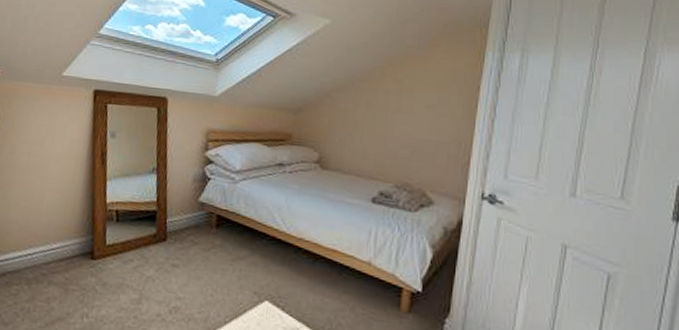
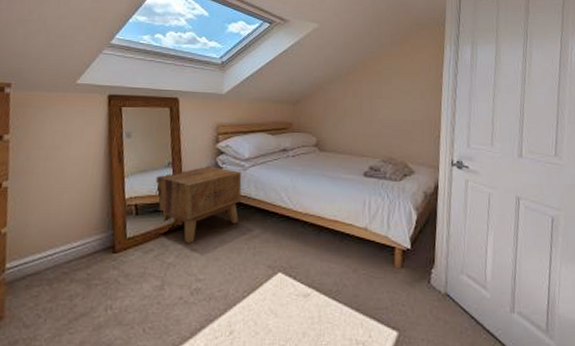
side table: none [137,176,232,258] -> present [155,166,242,243]

